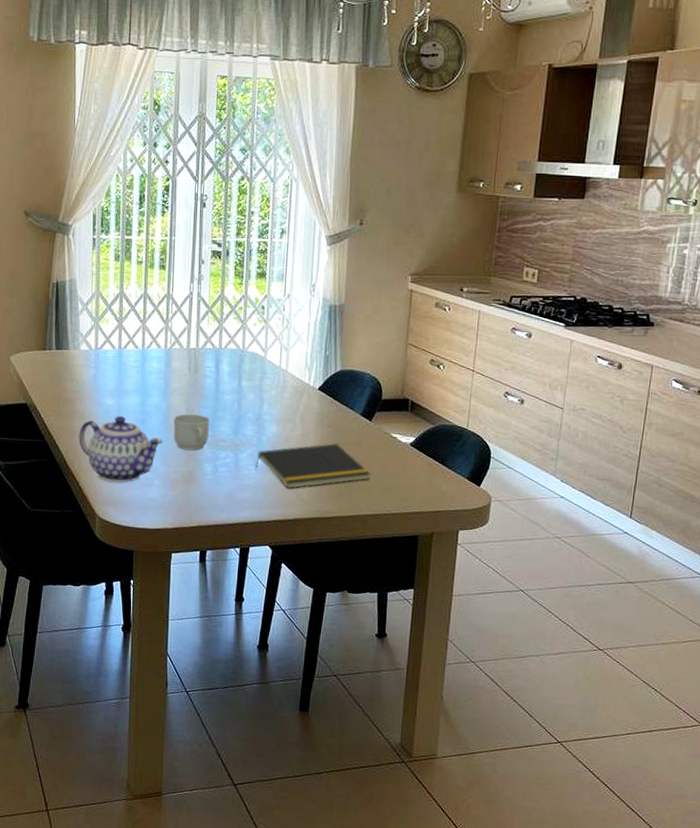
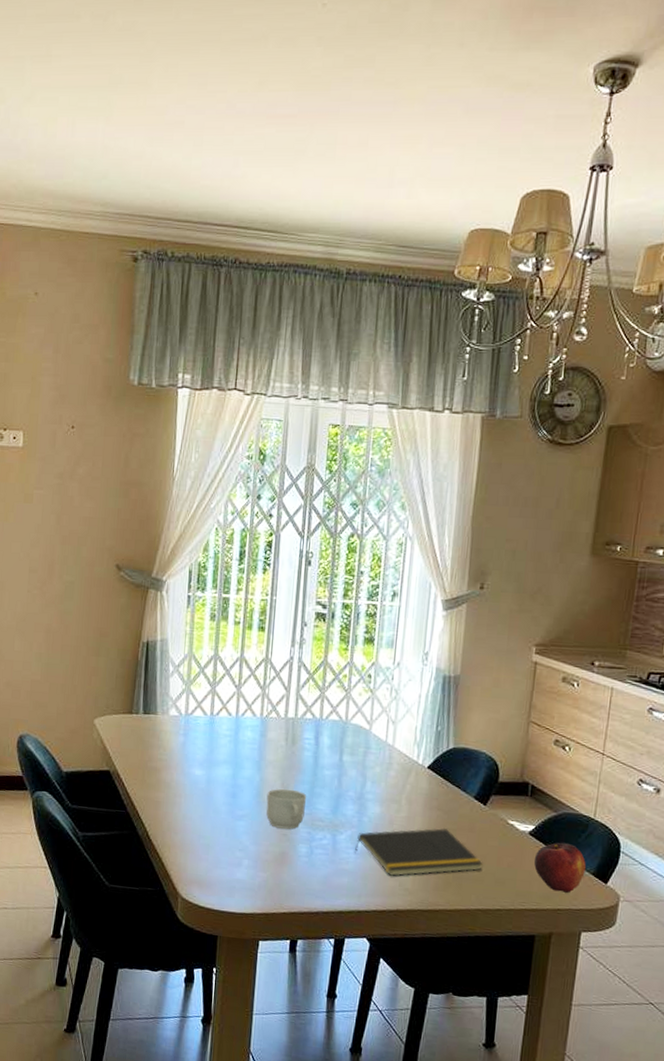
teapot: present [79,415,162,483] -> none [163,787,254,861]
fruit: none [415,452,461,496] -> present [533,843,586,893]

